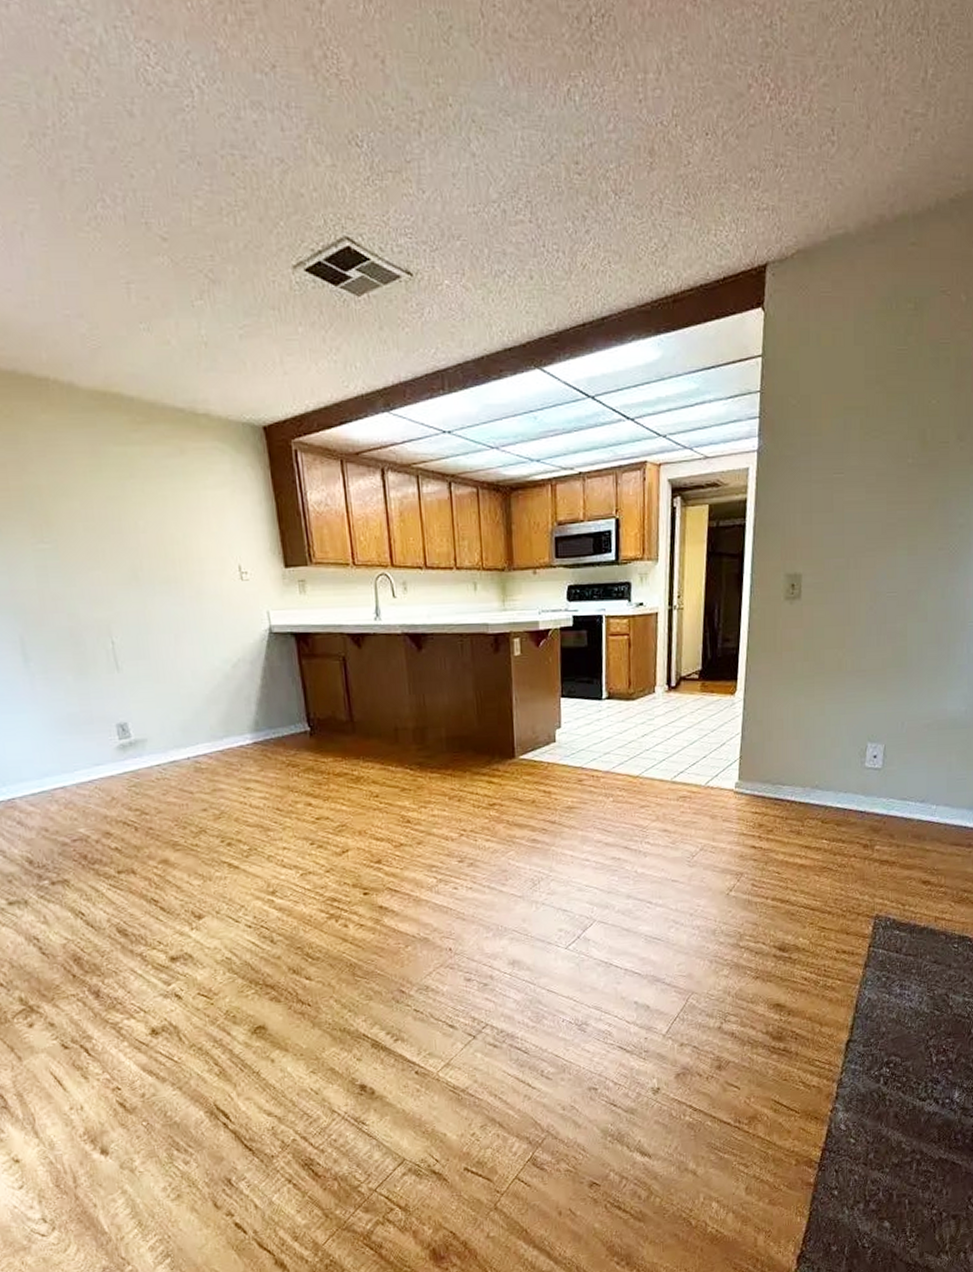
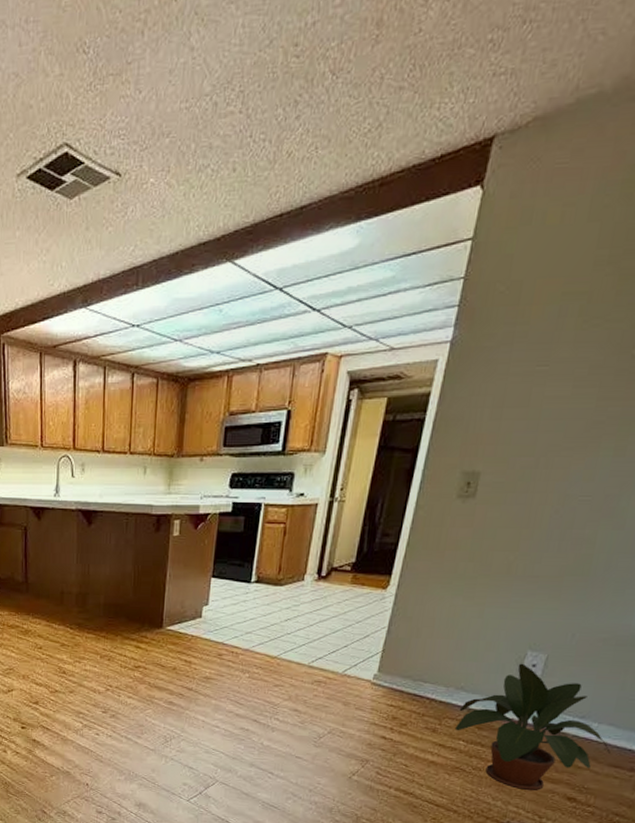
potted plant: none [816,755,950,881] -> present [454,663,611,791]

